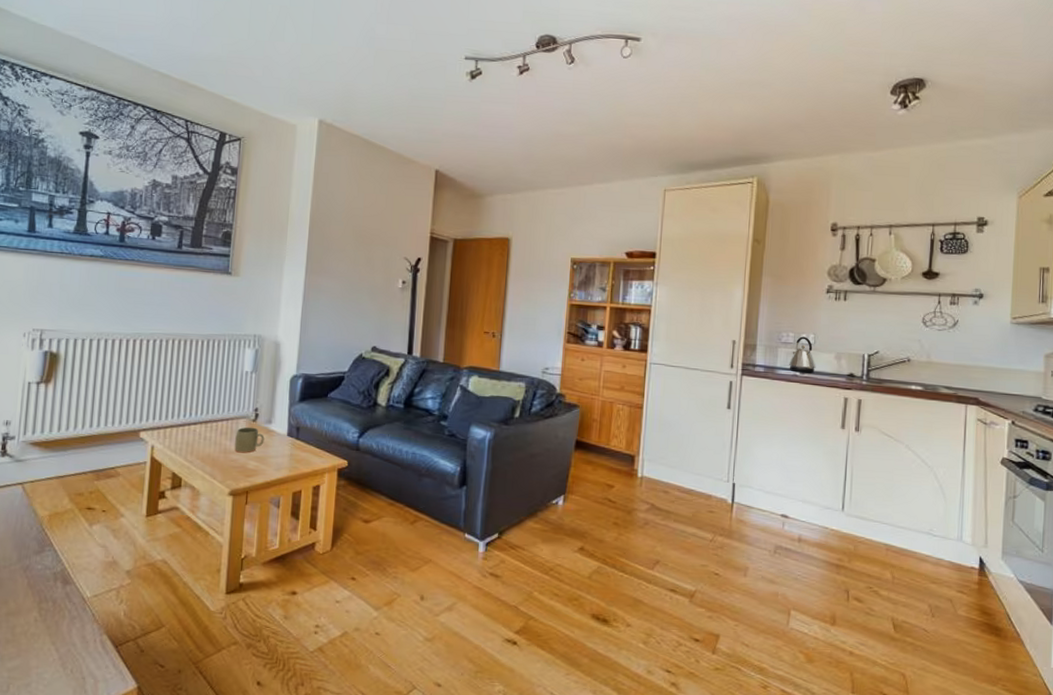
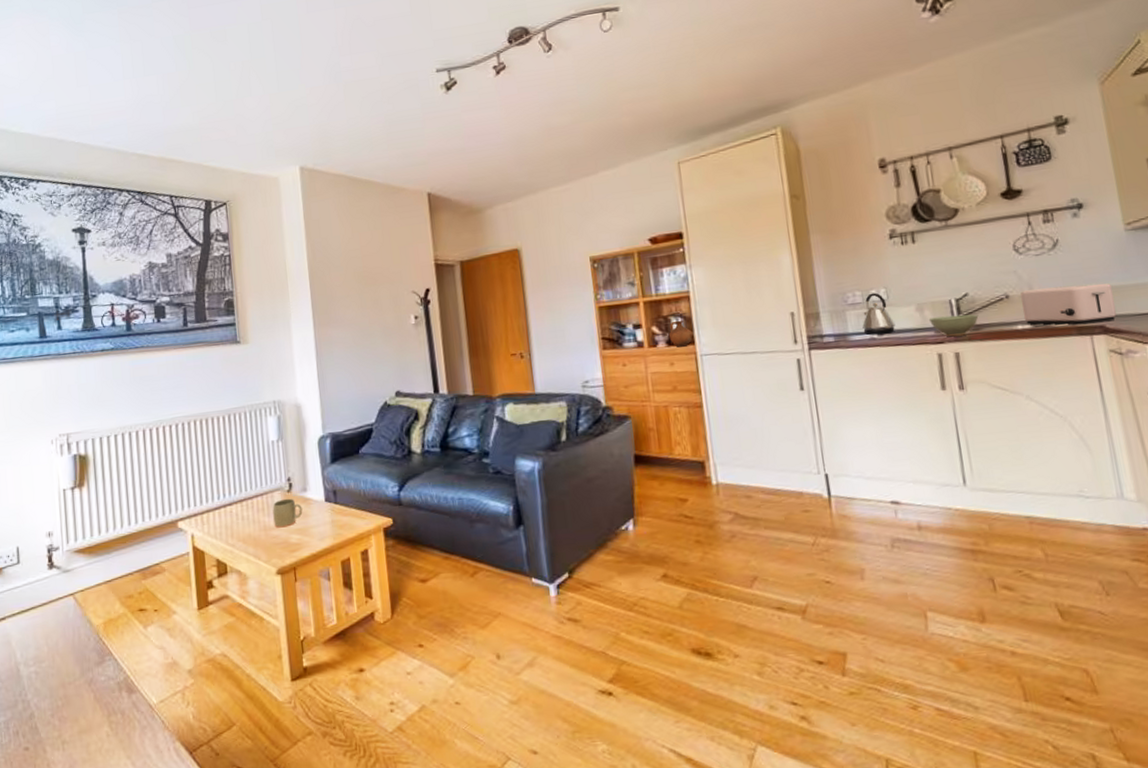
ceramic jug: none [626,329,647,354] -> present [668,320,693,348]
bowl: none [843,366,883,386] -> present [928,314,979,337]
toaster: none [918,358,990,395] -> present [1021,283,1117,325]

